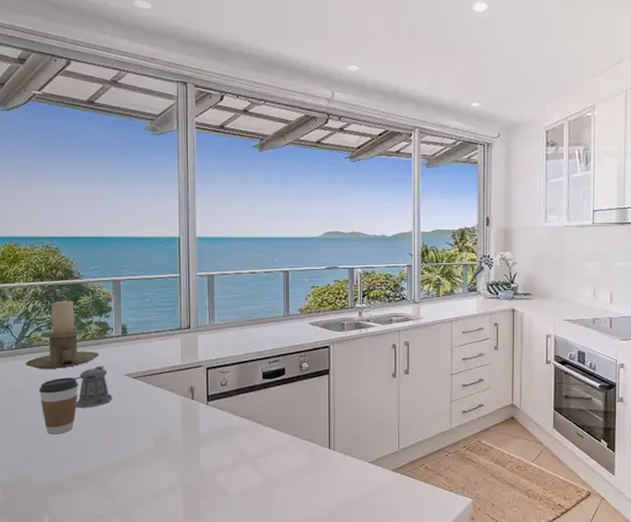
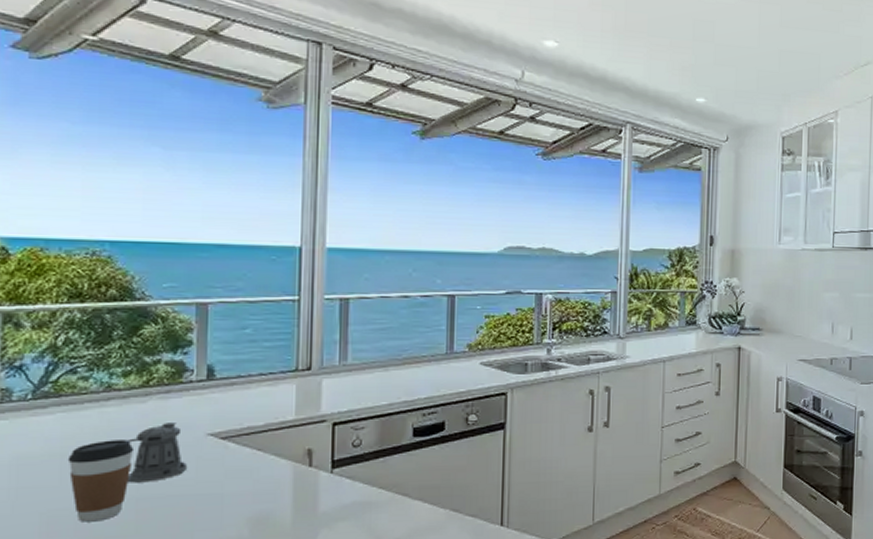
candle holder: present [25,301,99,370] -> none [47,331,169,429]

